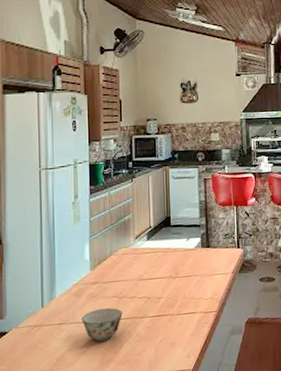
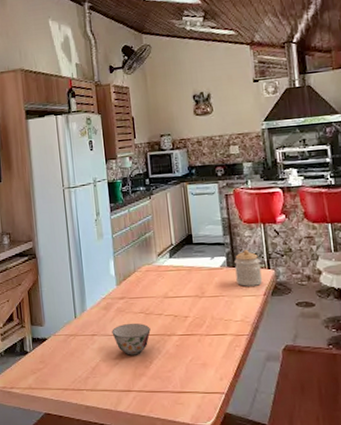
jar: none [208,231,232,266] -> present [234,250,262,287]

